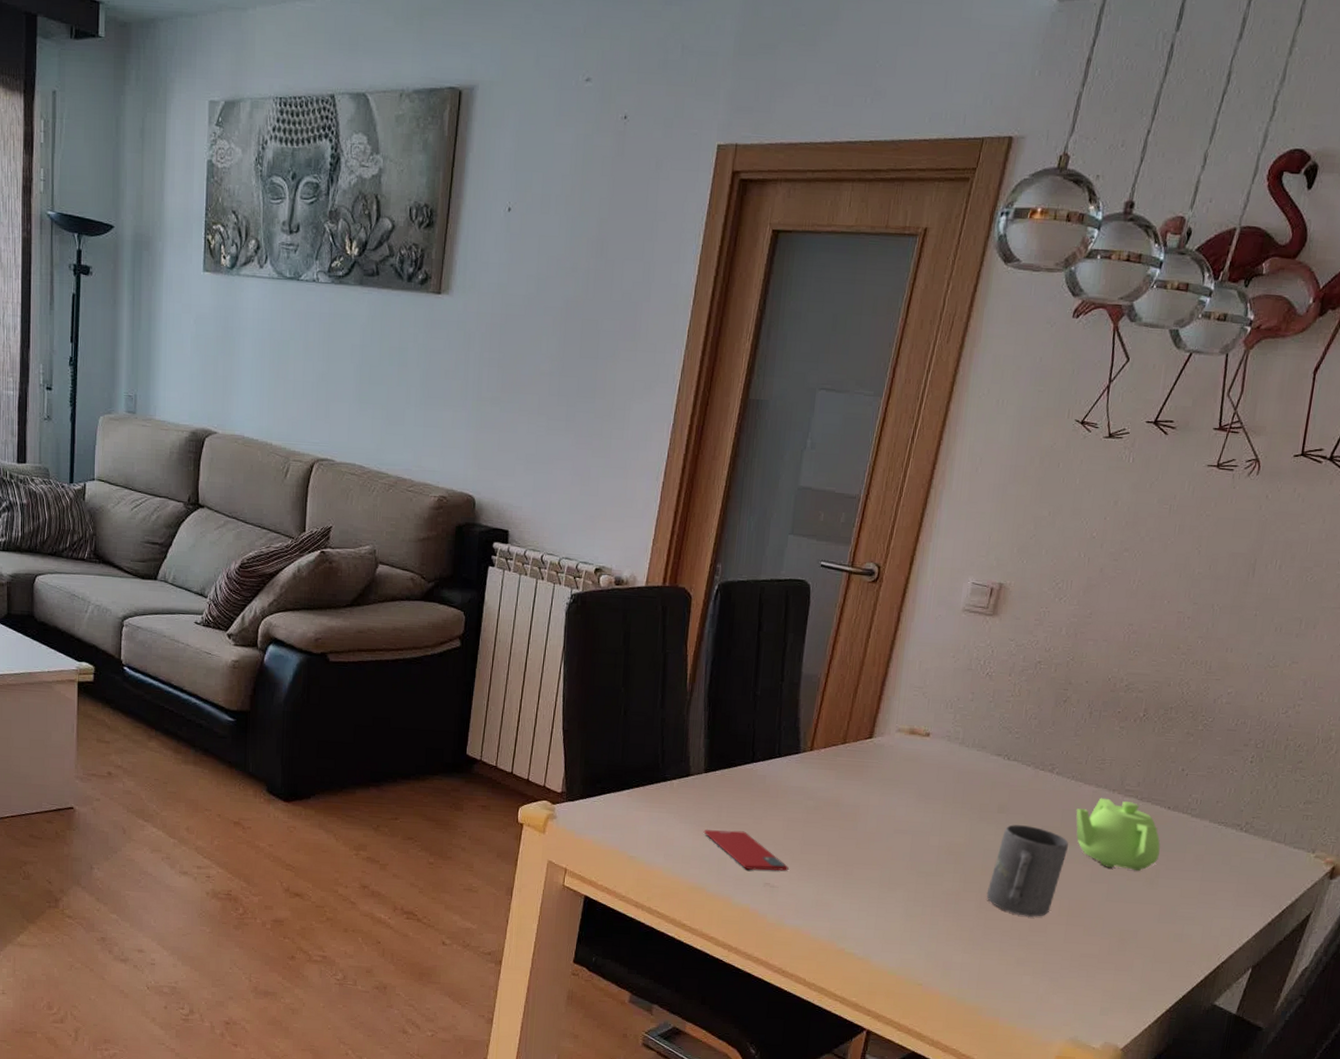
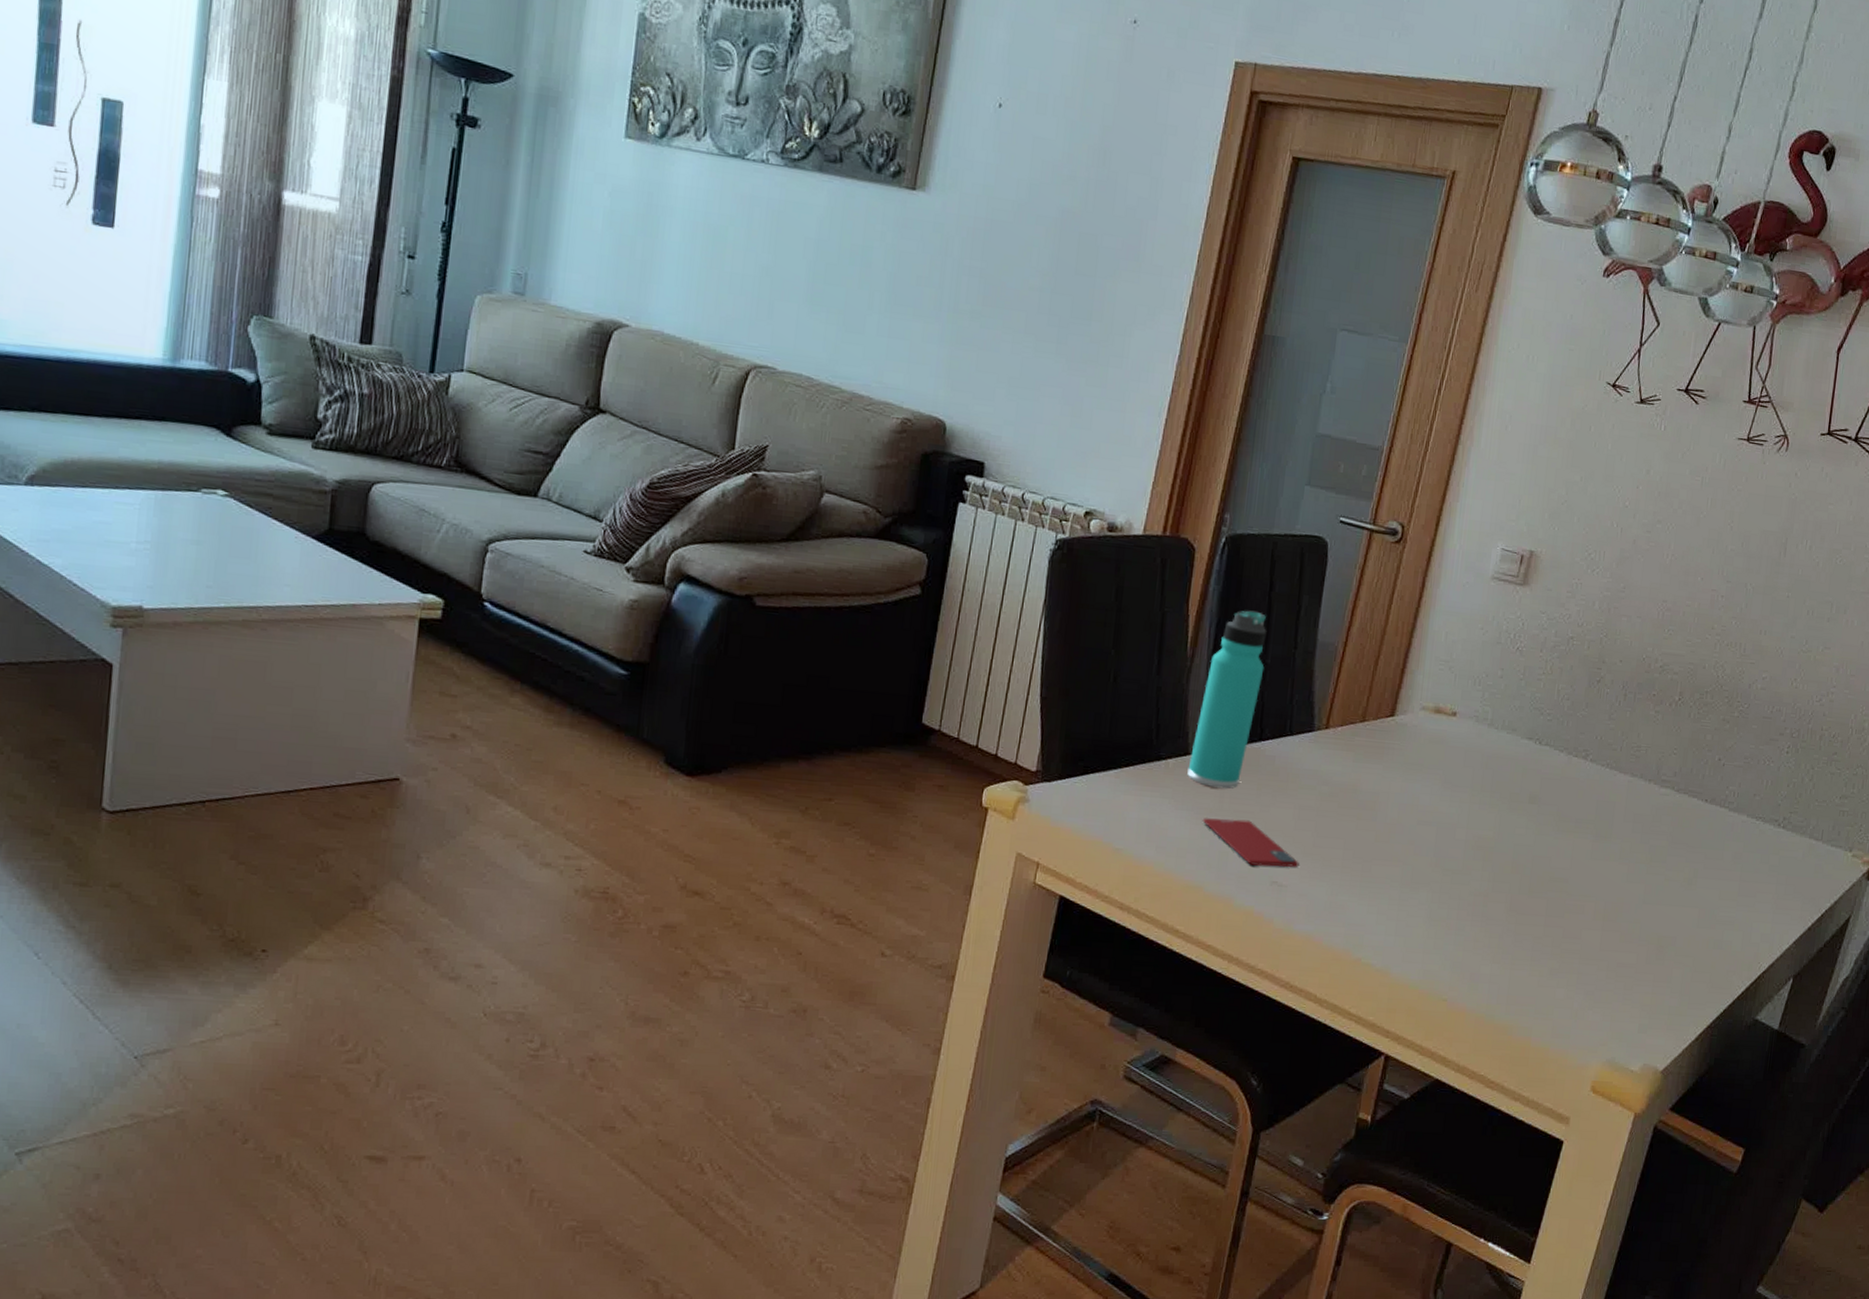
thermos bottle: none [689,649,757,805] -> present [1187,610,1267,789]
mug: present [986,824,1068,918] -> none [1517,817,1603,922]
teapot: present [1076,798,1161,872] -> none [1611,788,1698,871]

